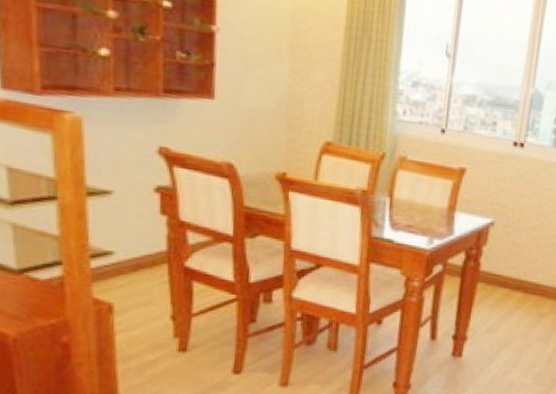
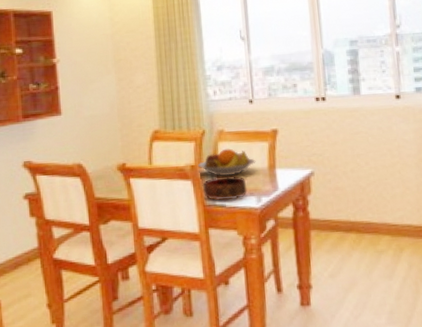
fruit bowl: none [369,178,436,211] -> present [197,148,256,176]
bowl: none [370,208,421,237] -> present [202,176,247,201]

